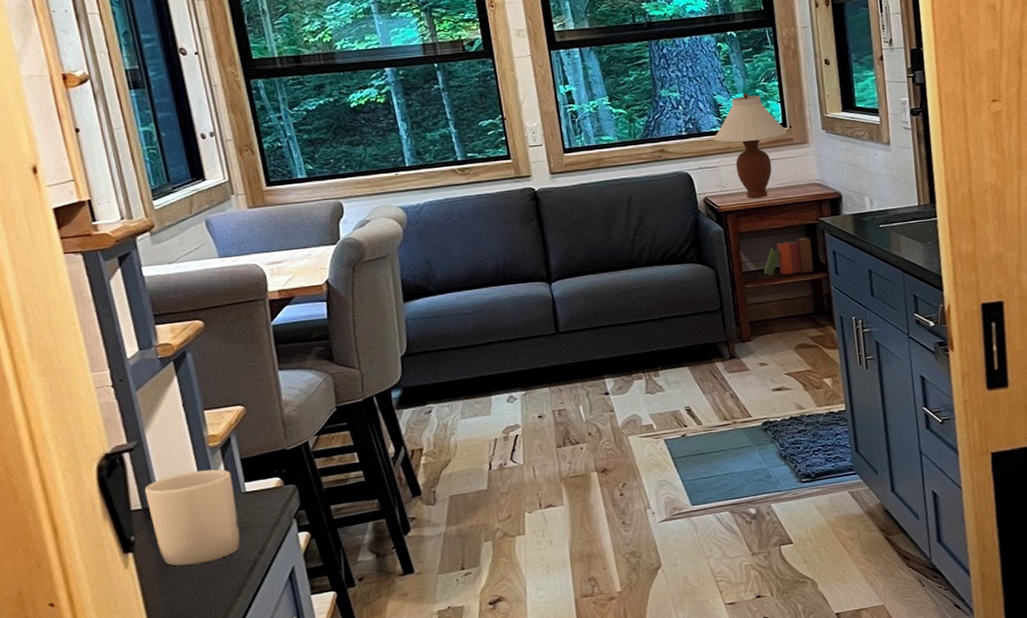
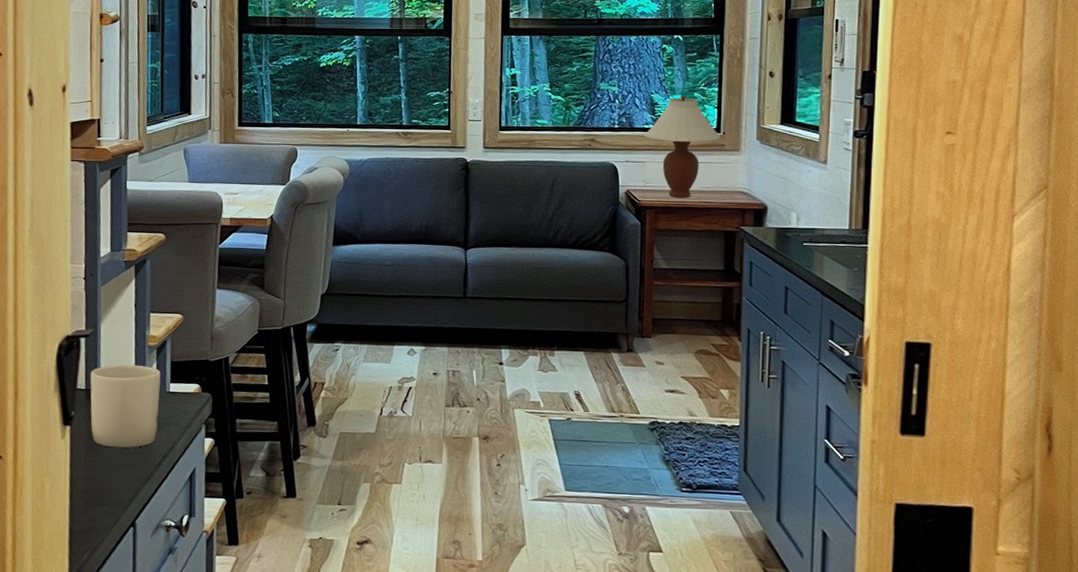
books: present [763,237,814,276] -> none [674,243,728,280]

